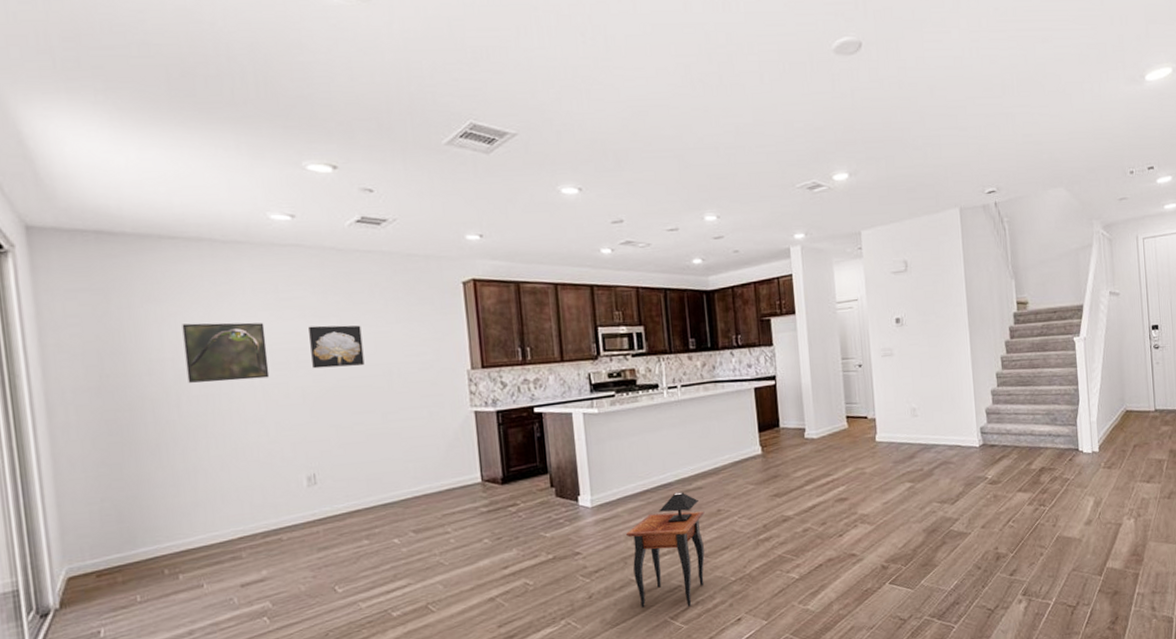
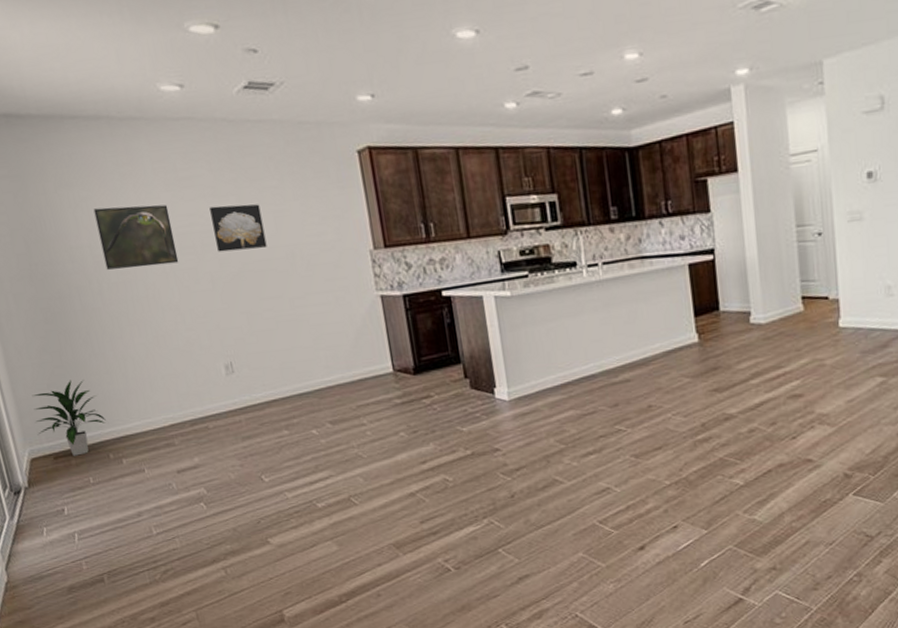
indoor plant: none [80,493,165,573] -> present [32,380,106,456]
side table: present [626,492,705,608] -> none [548,385,635,511]

